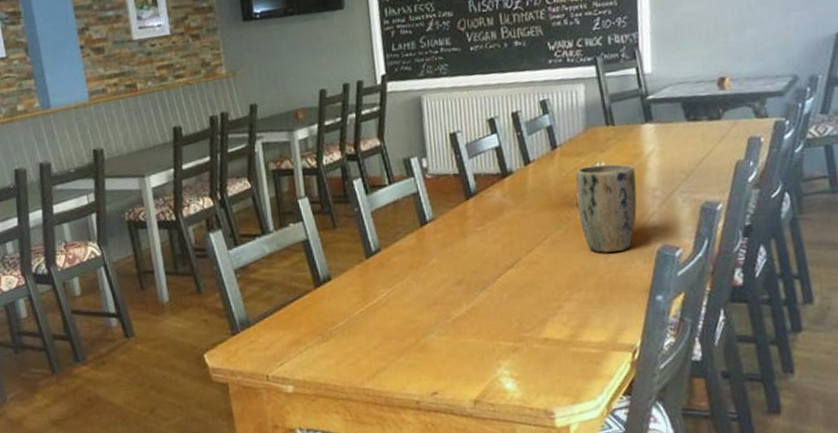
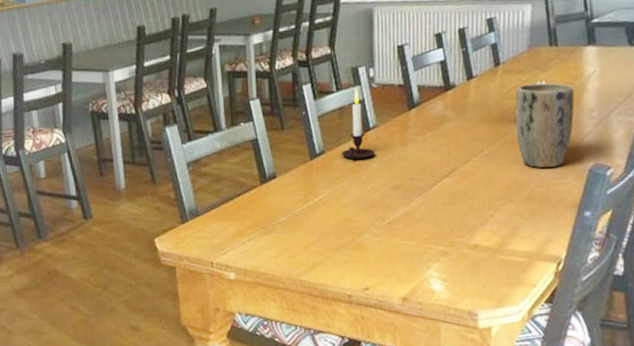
candle: none [399,178,435,256] -> present [342,86,376,160]

